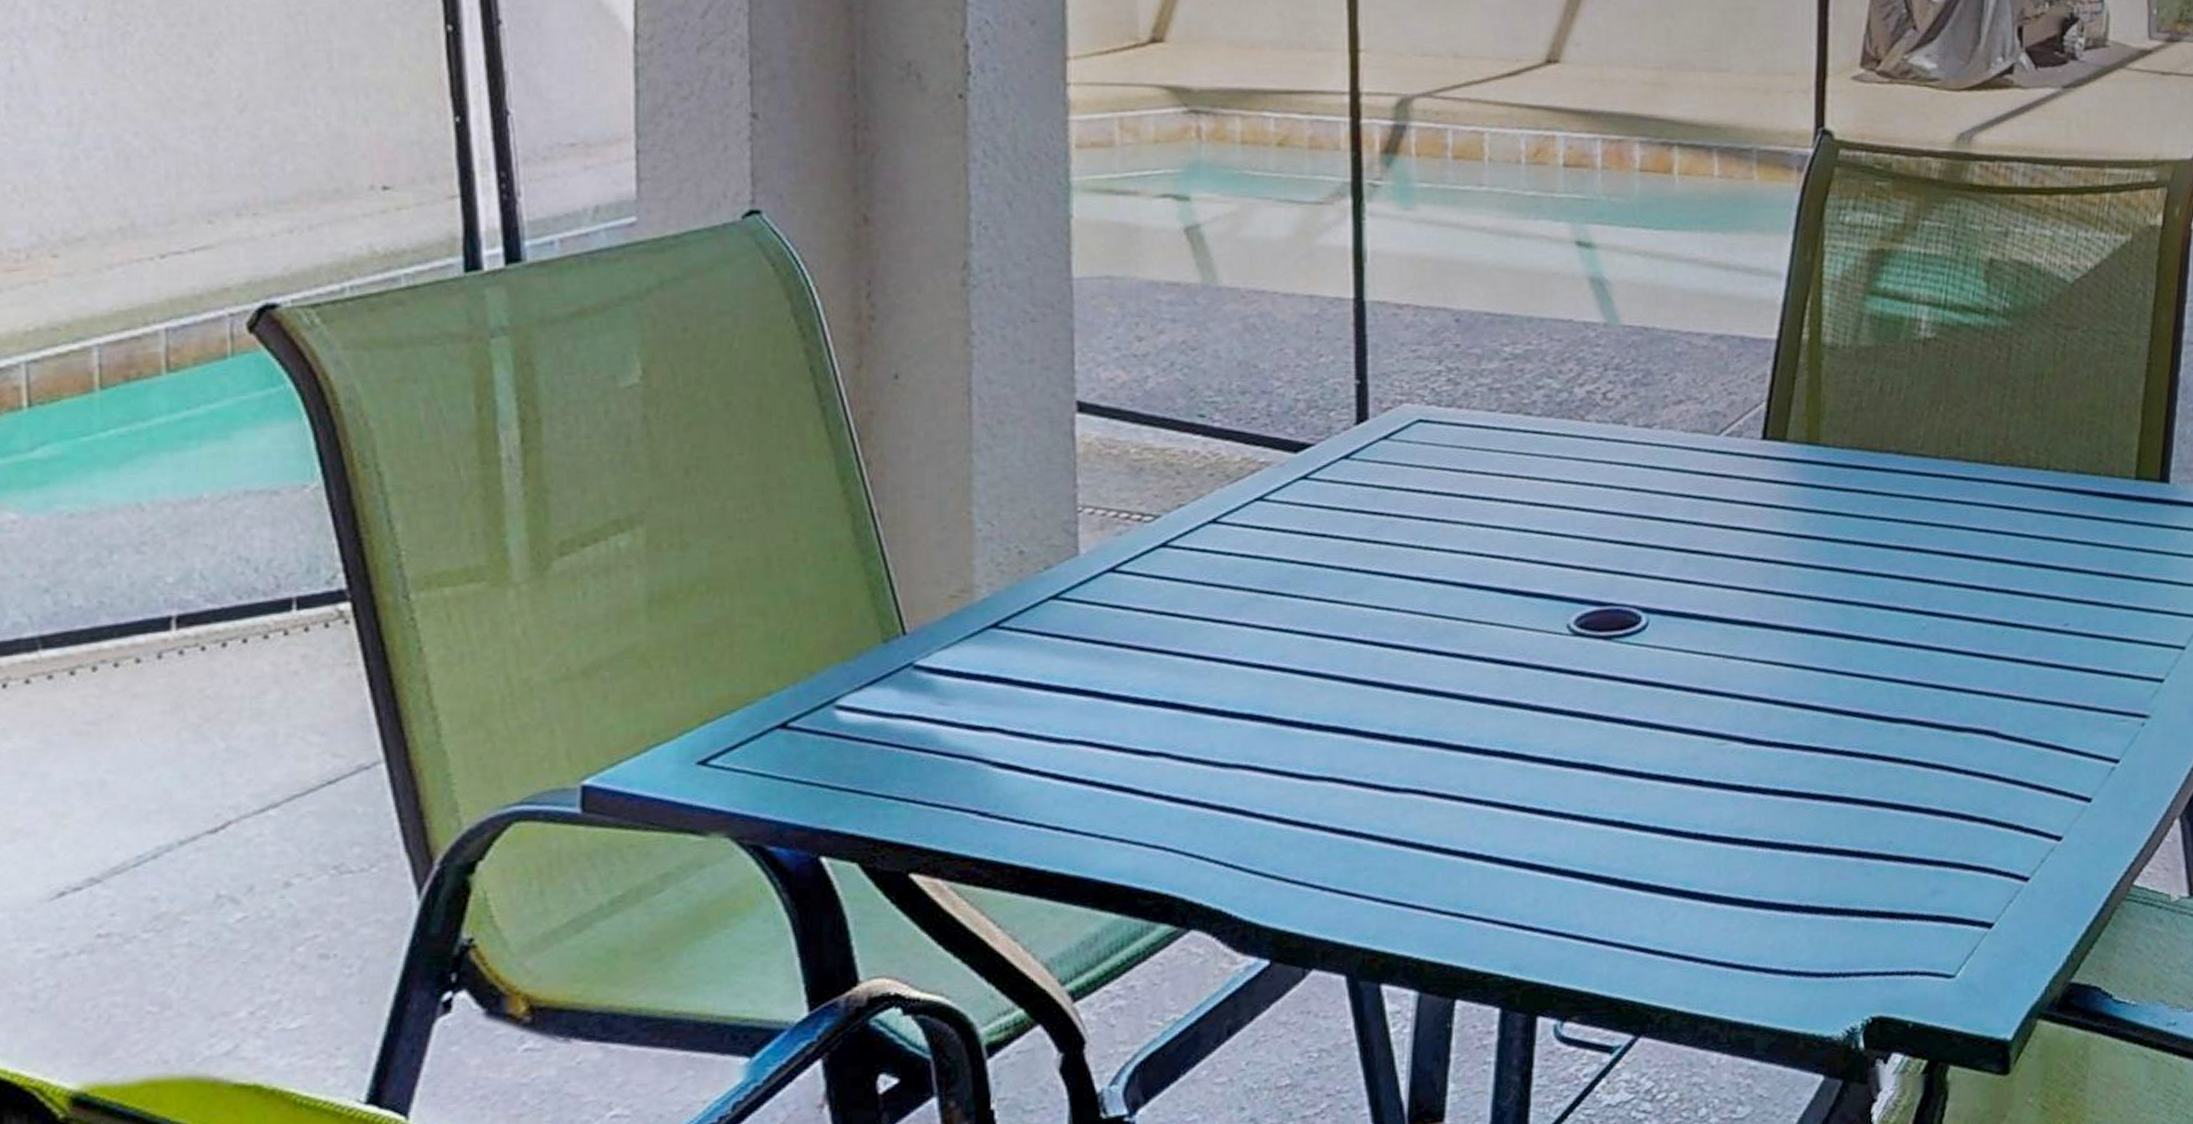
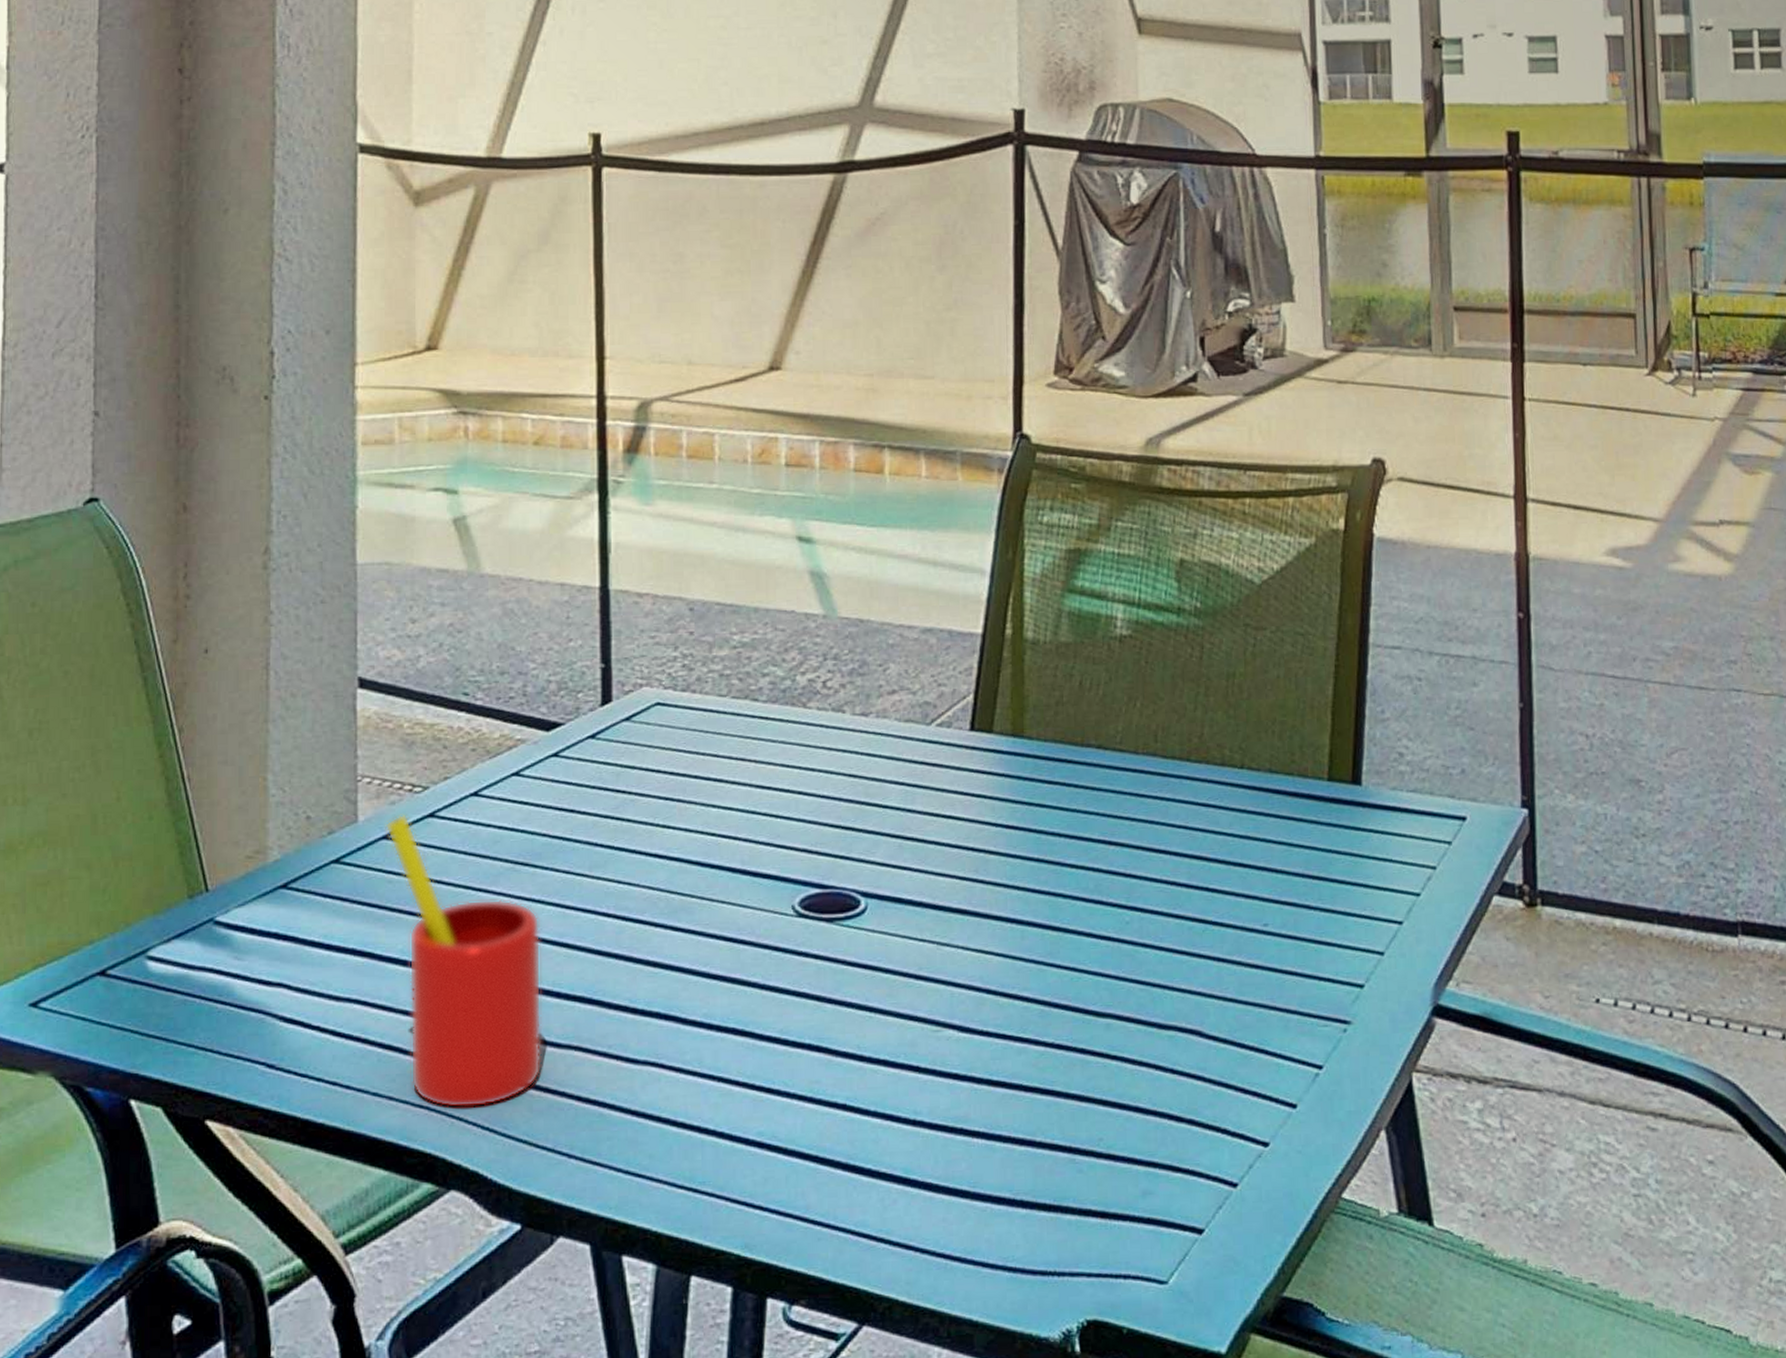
straw: none [1110,545,1292,848] -> present [385,814,542,1109]

